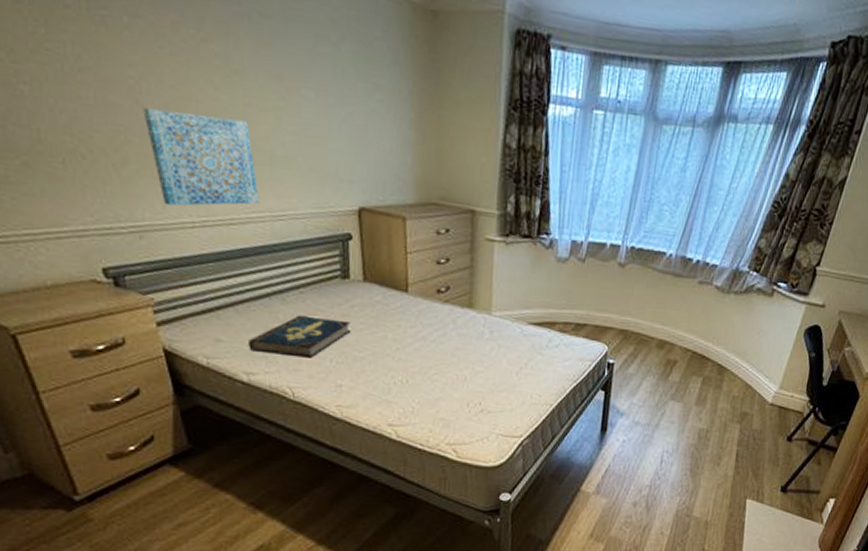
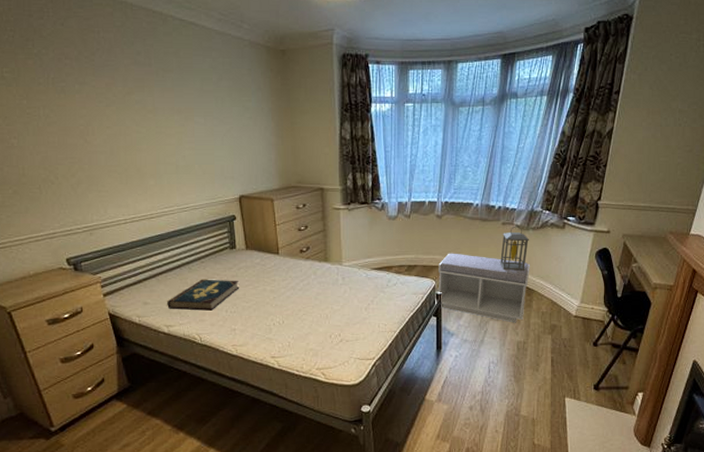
wall art: present [143,107,259,206] -> none [90,143,169,210]
bench: none [609,312,726,407] -> present [437,253,530,323]
lantern: none [689,286,730,343] -> present [499,226,530,271]

